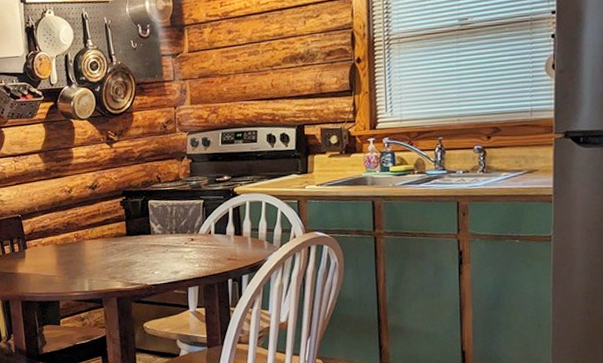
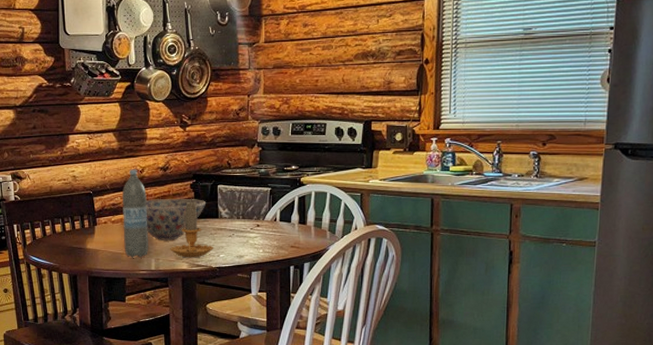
water bottle: none [51,189,81,280] -> present [121,169,148,258]
bowl: none [75,216,138,261] -> present [146,198,207,241]
candle: none [103,216,147,277] -> present [170,199,213,258]

